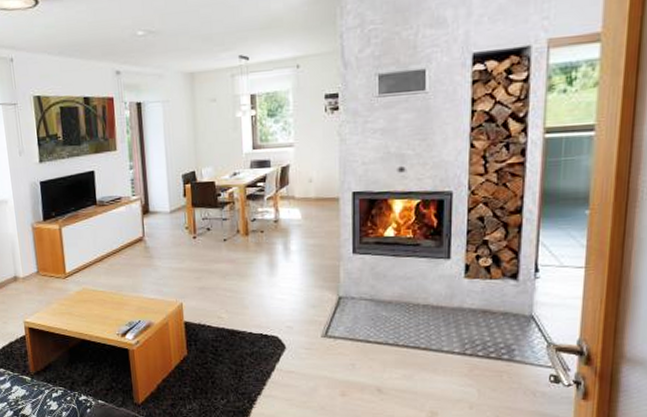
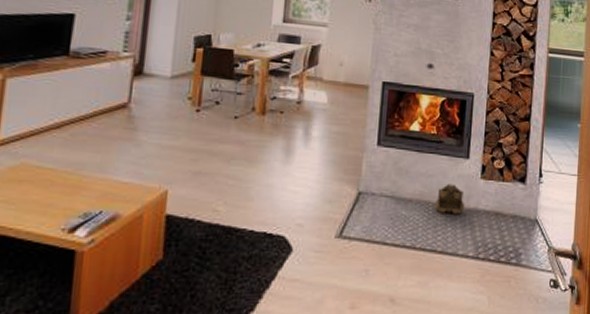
wall caddy: none [415,284,448,314] -> present [435,184,465,215]

